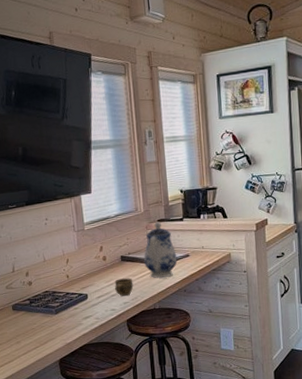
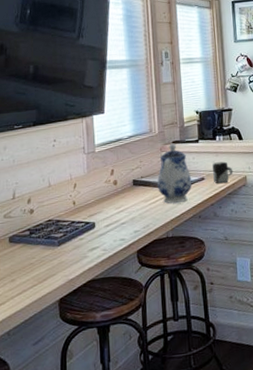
cup: present [114,278,134,296] -> none [125,204,145,224]
cup: none [197,239,218,260] -> present [212,161,233,184]

